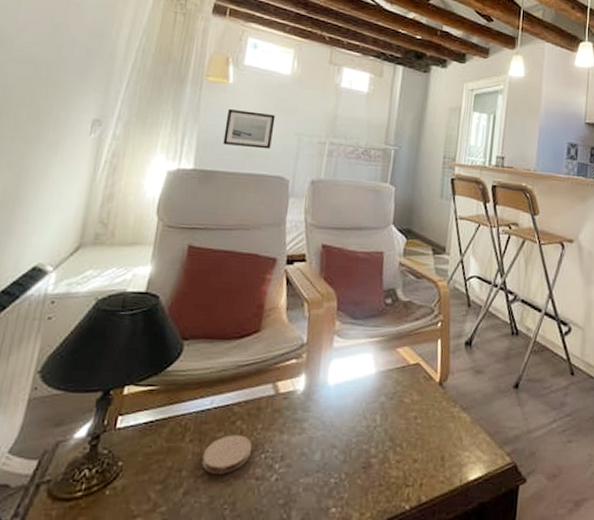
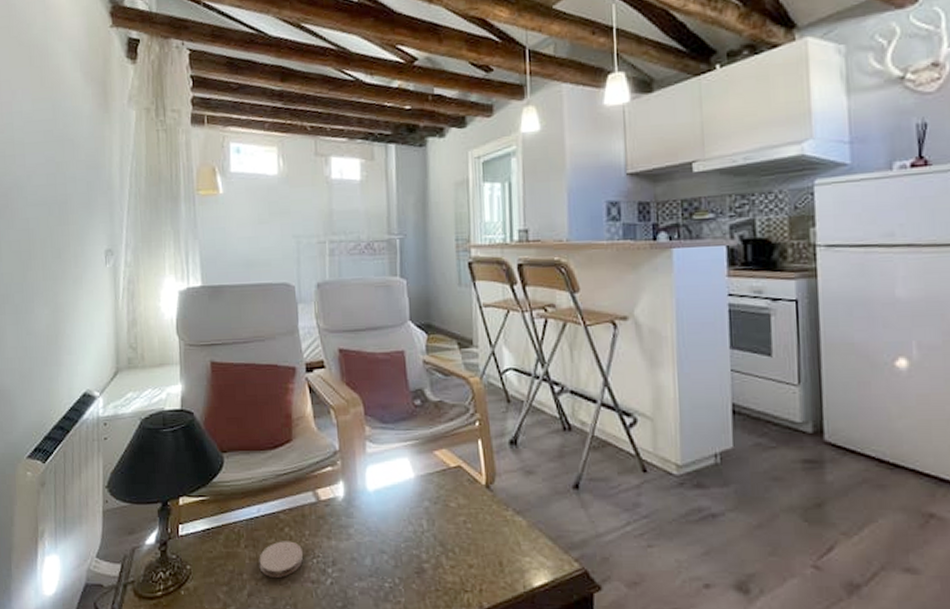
wall art: present [223,108,276,149] -> none [223,219,271,258]

